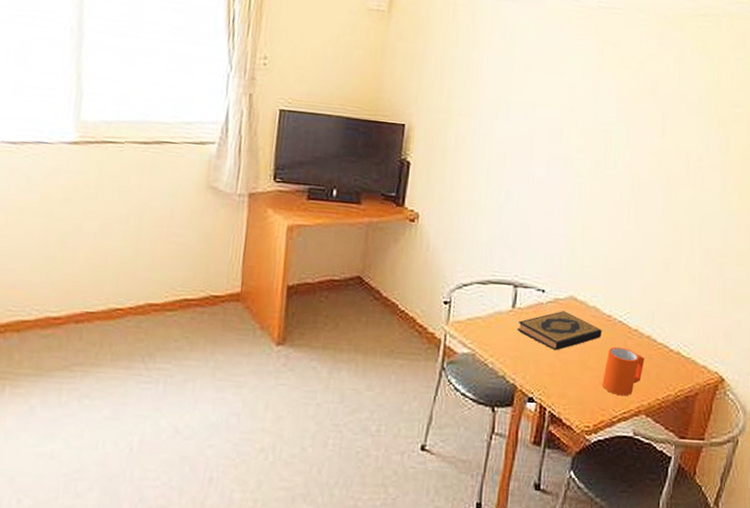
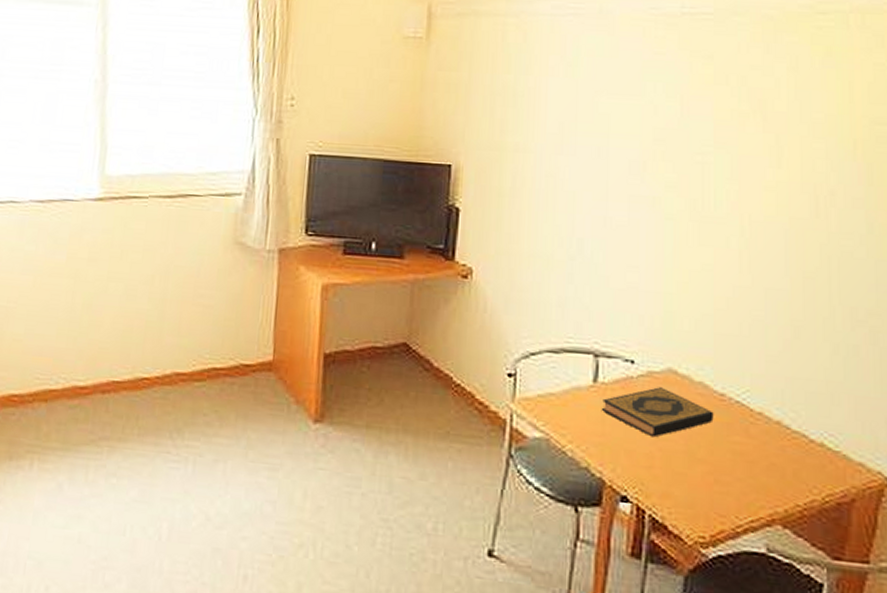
mug: present [602,346,645,396] -> none [719,434,776,500]

